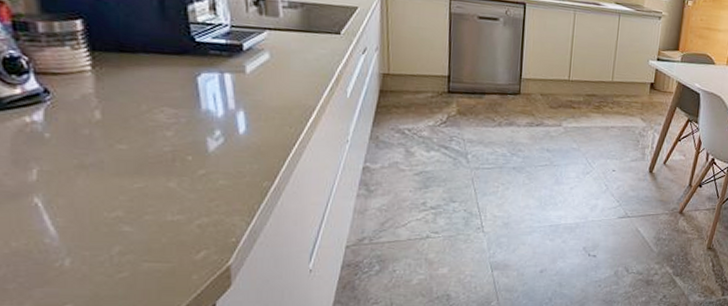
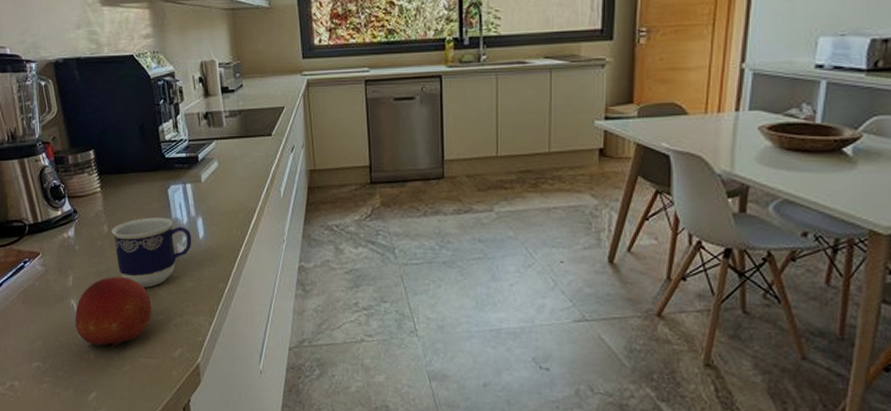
fruit: none [39,171,166,256] -> present [75,277,152,350]
cup: none [106,106,229,185] -> present [111,217,192,288]

